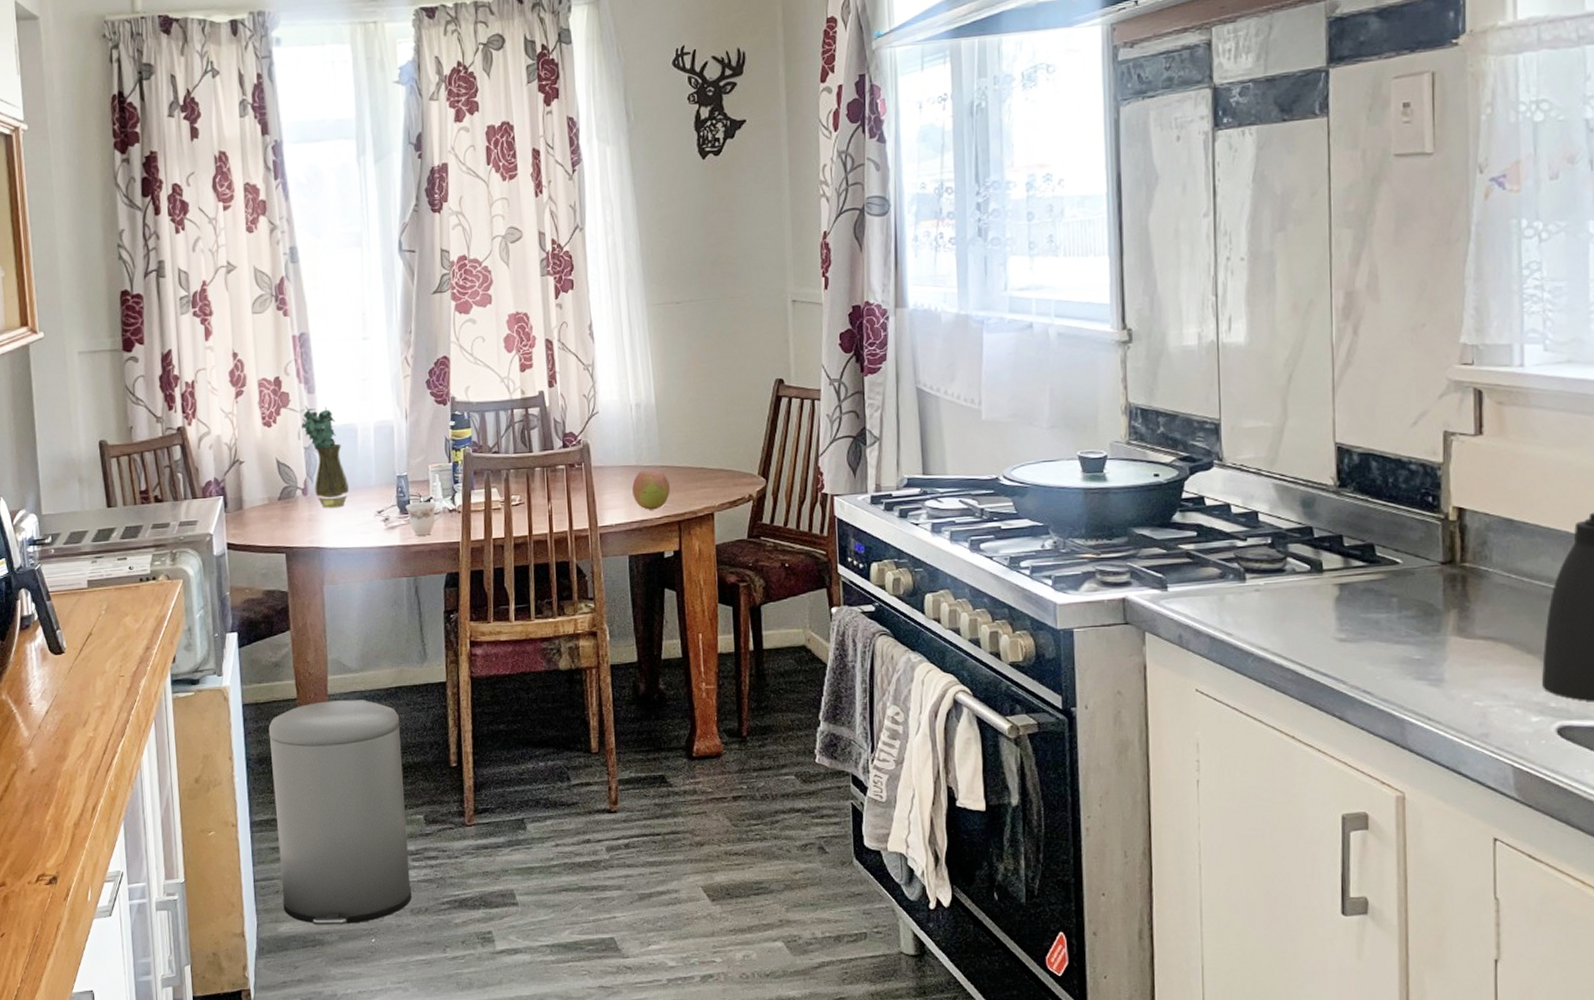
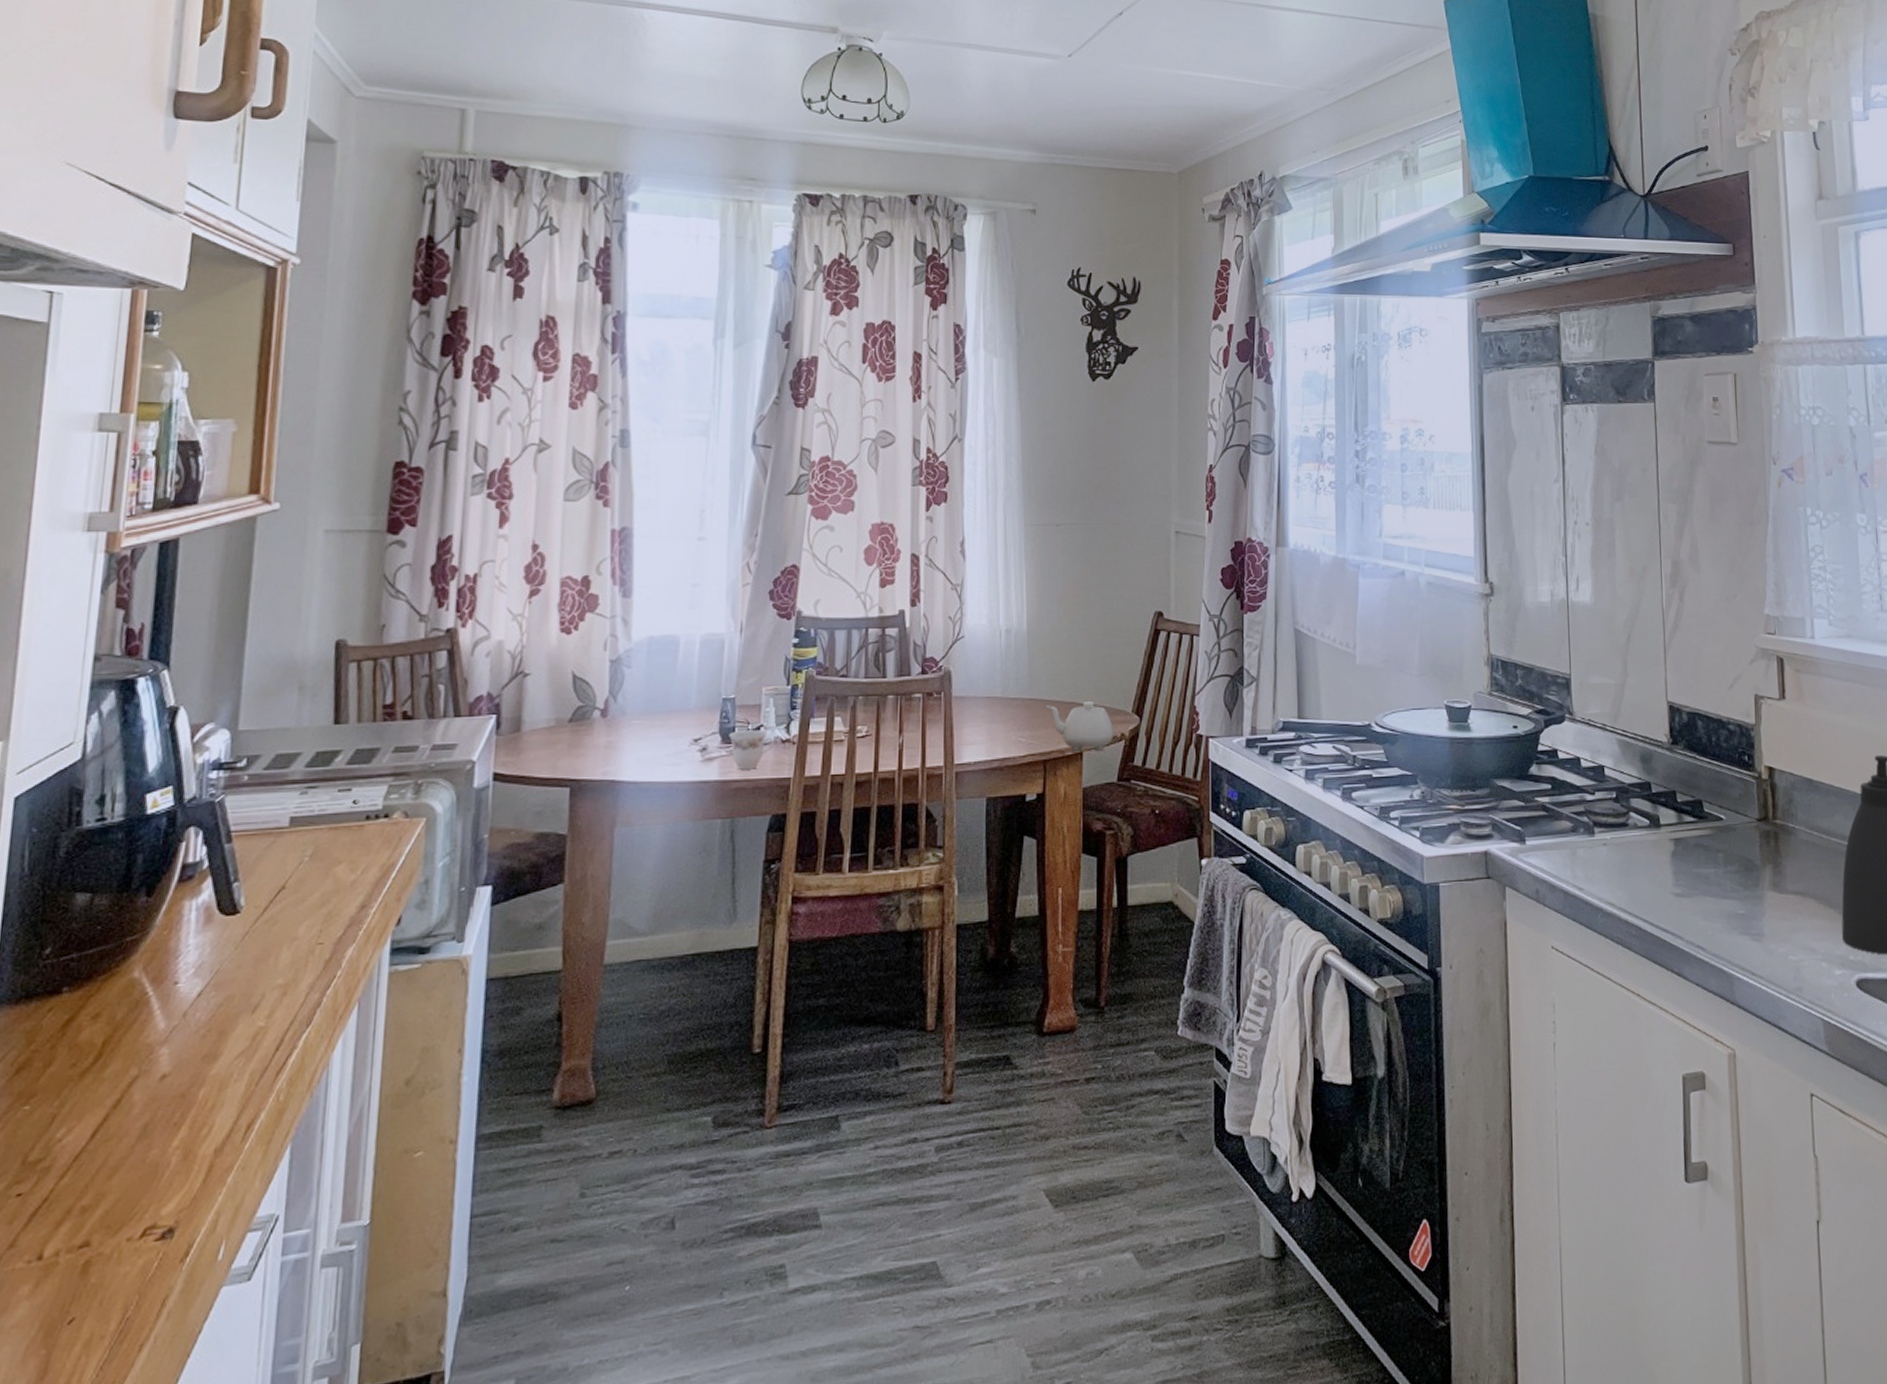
pedal bin: present [268,699,412,925] -> none [507,970,695,1273]
vase: present [302,405,350,509] -> none [610,611,662,735]
fruit: present [632,469,670,510] -> none [996,702,1037,747]
teapot: none [677,466,743,514] -> present [1046,702,1115,753]

